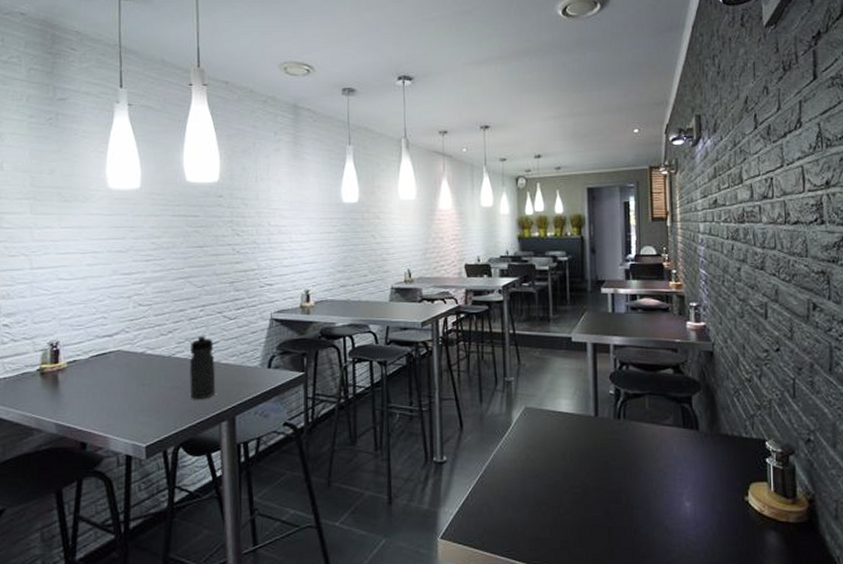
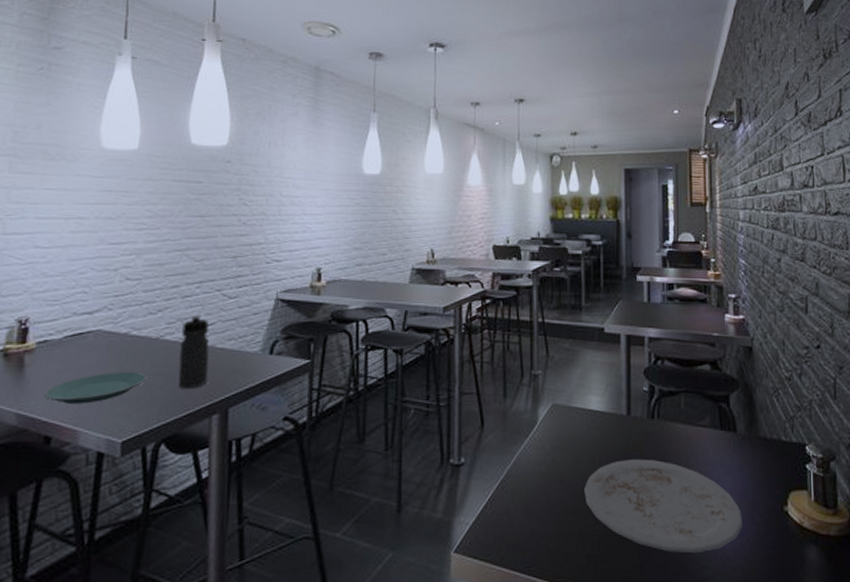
plate: none [76,386,163,414] -> present [43,371,147,404]
plate: none [557,455,705,538] -> present [584,458,742,553]

